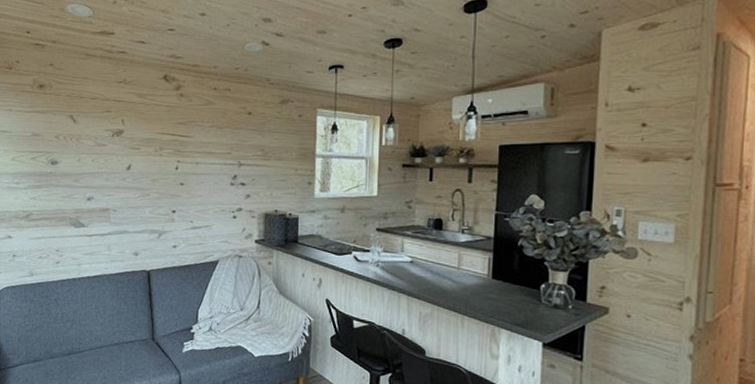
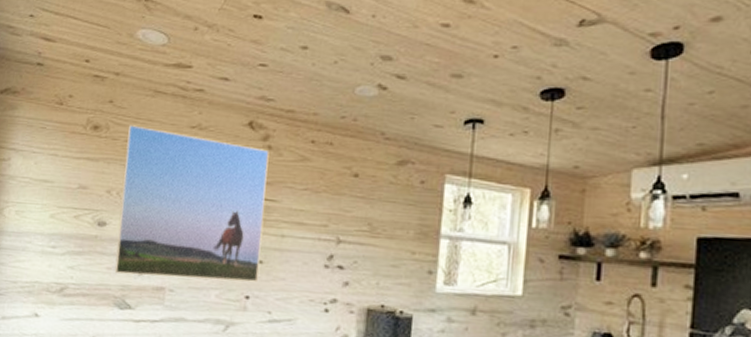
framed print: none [67,83,182,201] -> present [114,125,270,282]

